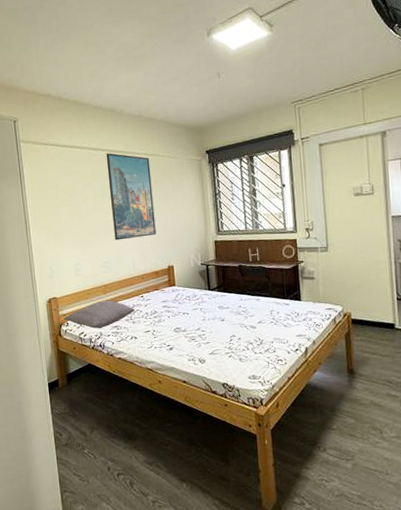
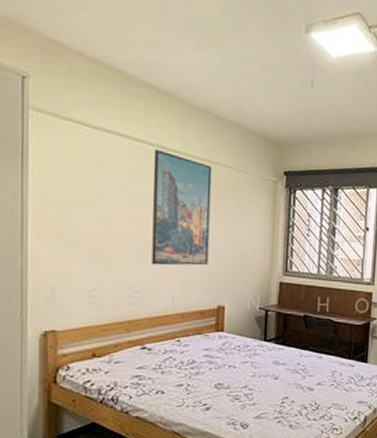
pillow: present [64,300,135,329] -> none [64,341,166,378]

